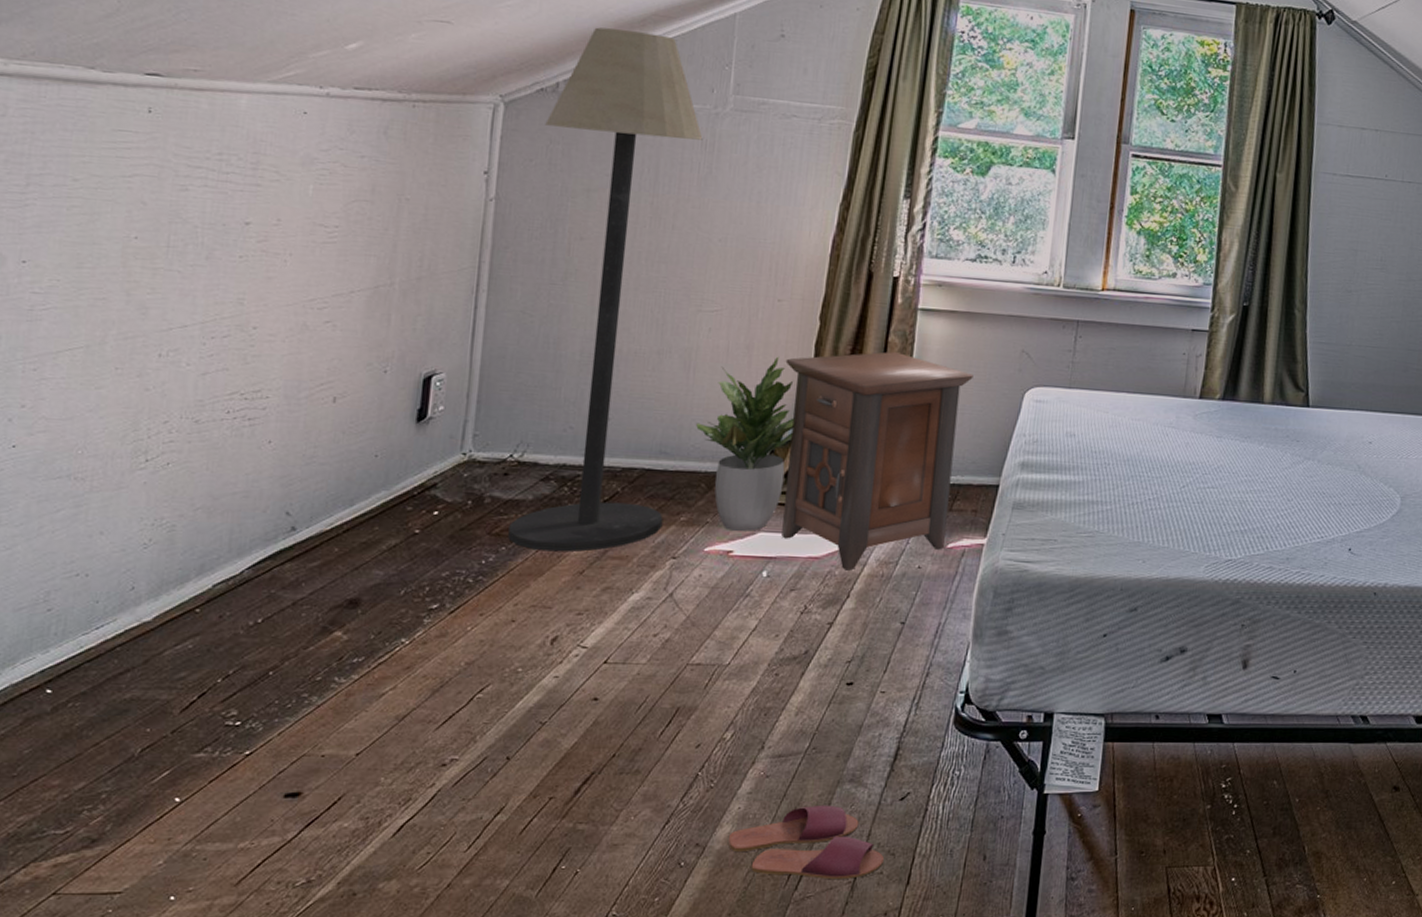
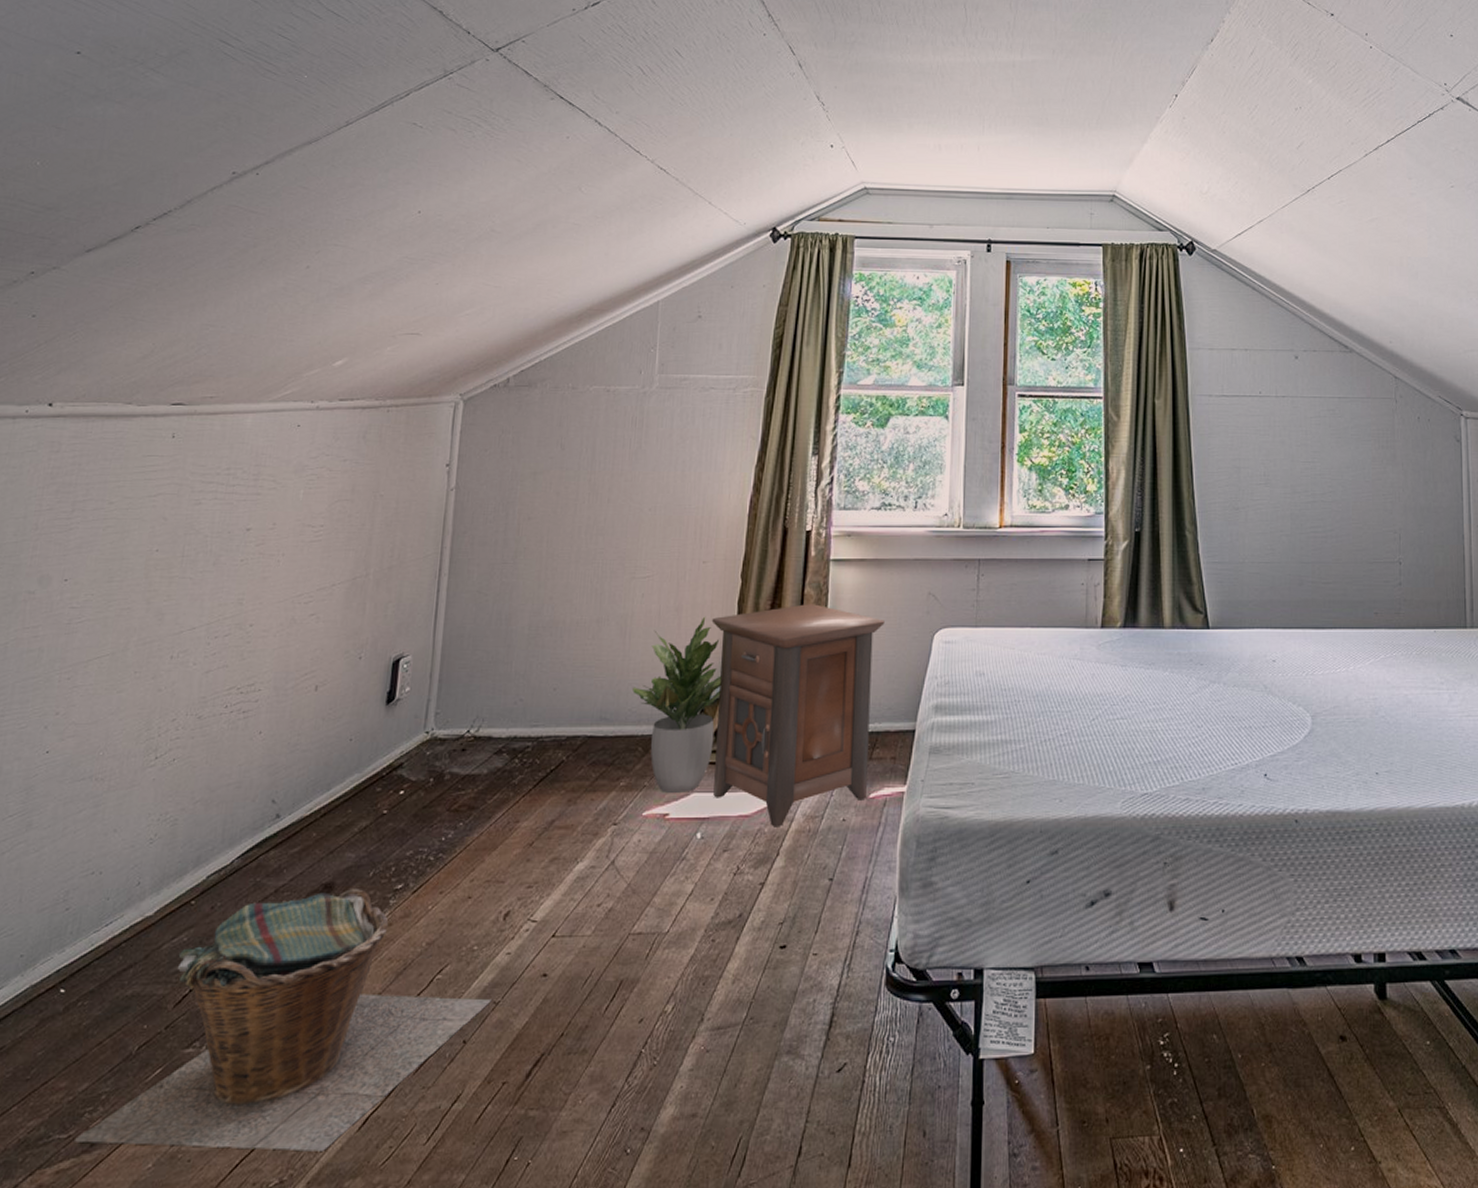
laundry basket: none [73,605,538,855] -> present [75,887,492,1152]
floor lamp: present [508,27,703,552] -> none [465,325,633,825]
slippers: present [728,805,884,879] -> none [672,1080,824,1163]

